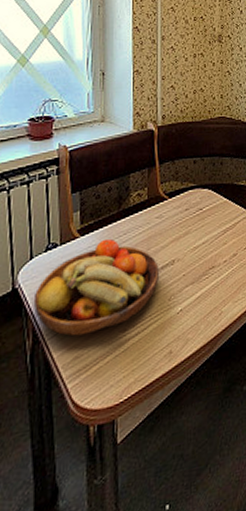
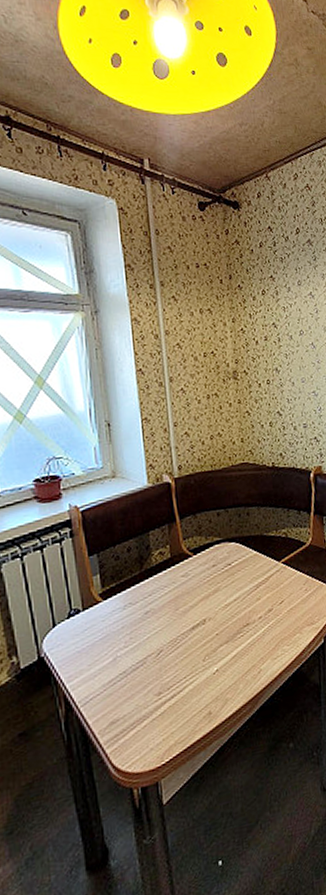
fruit bowl: present [33,238,159,336] -> none [61,601,191,702]

